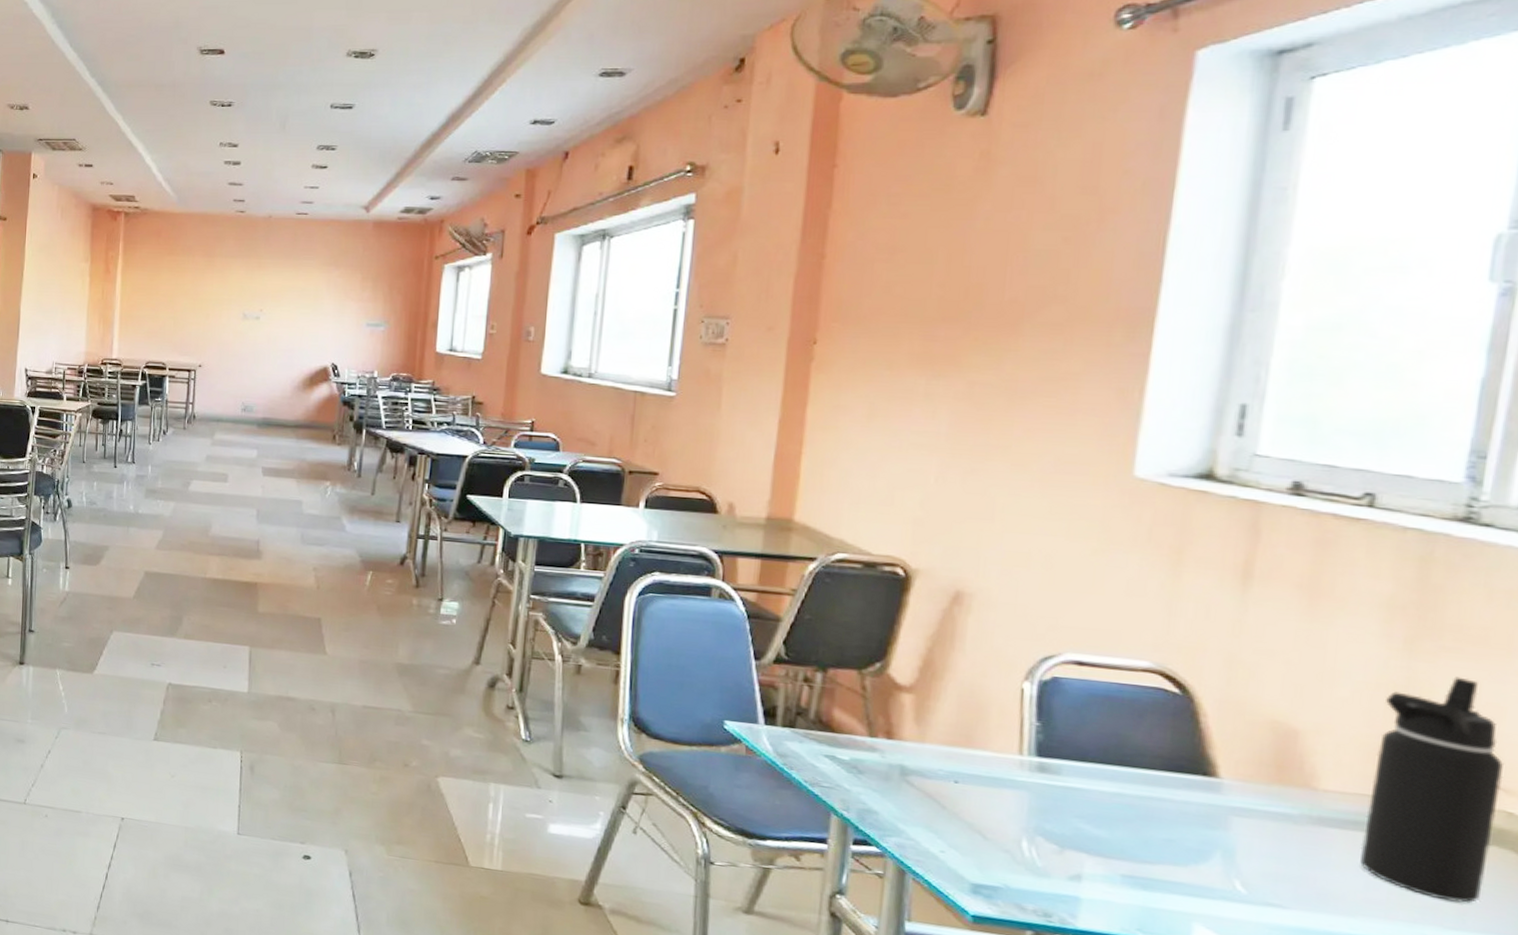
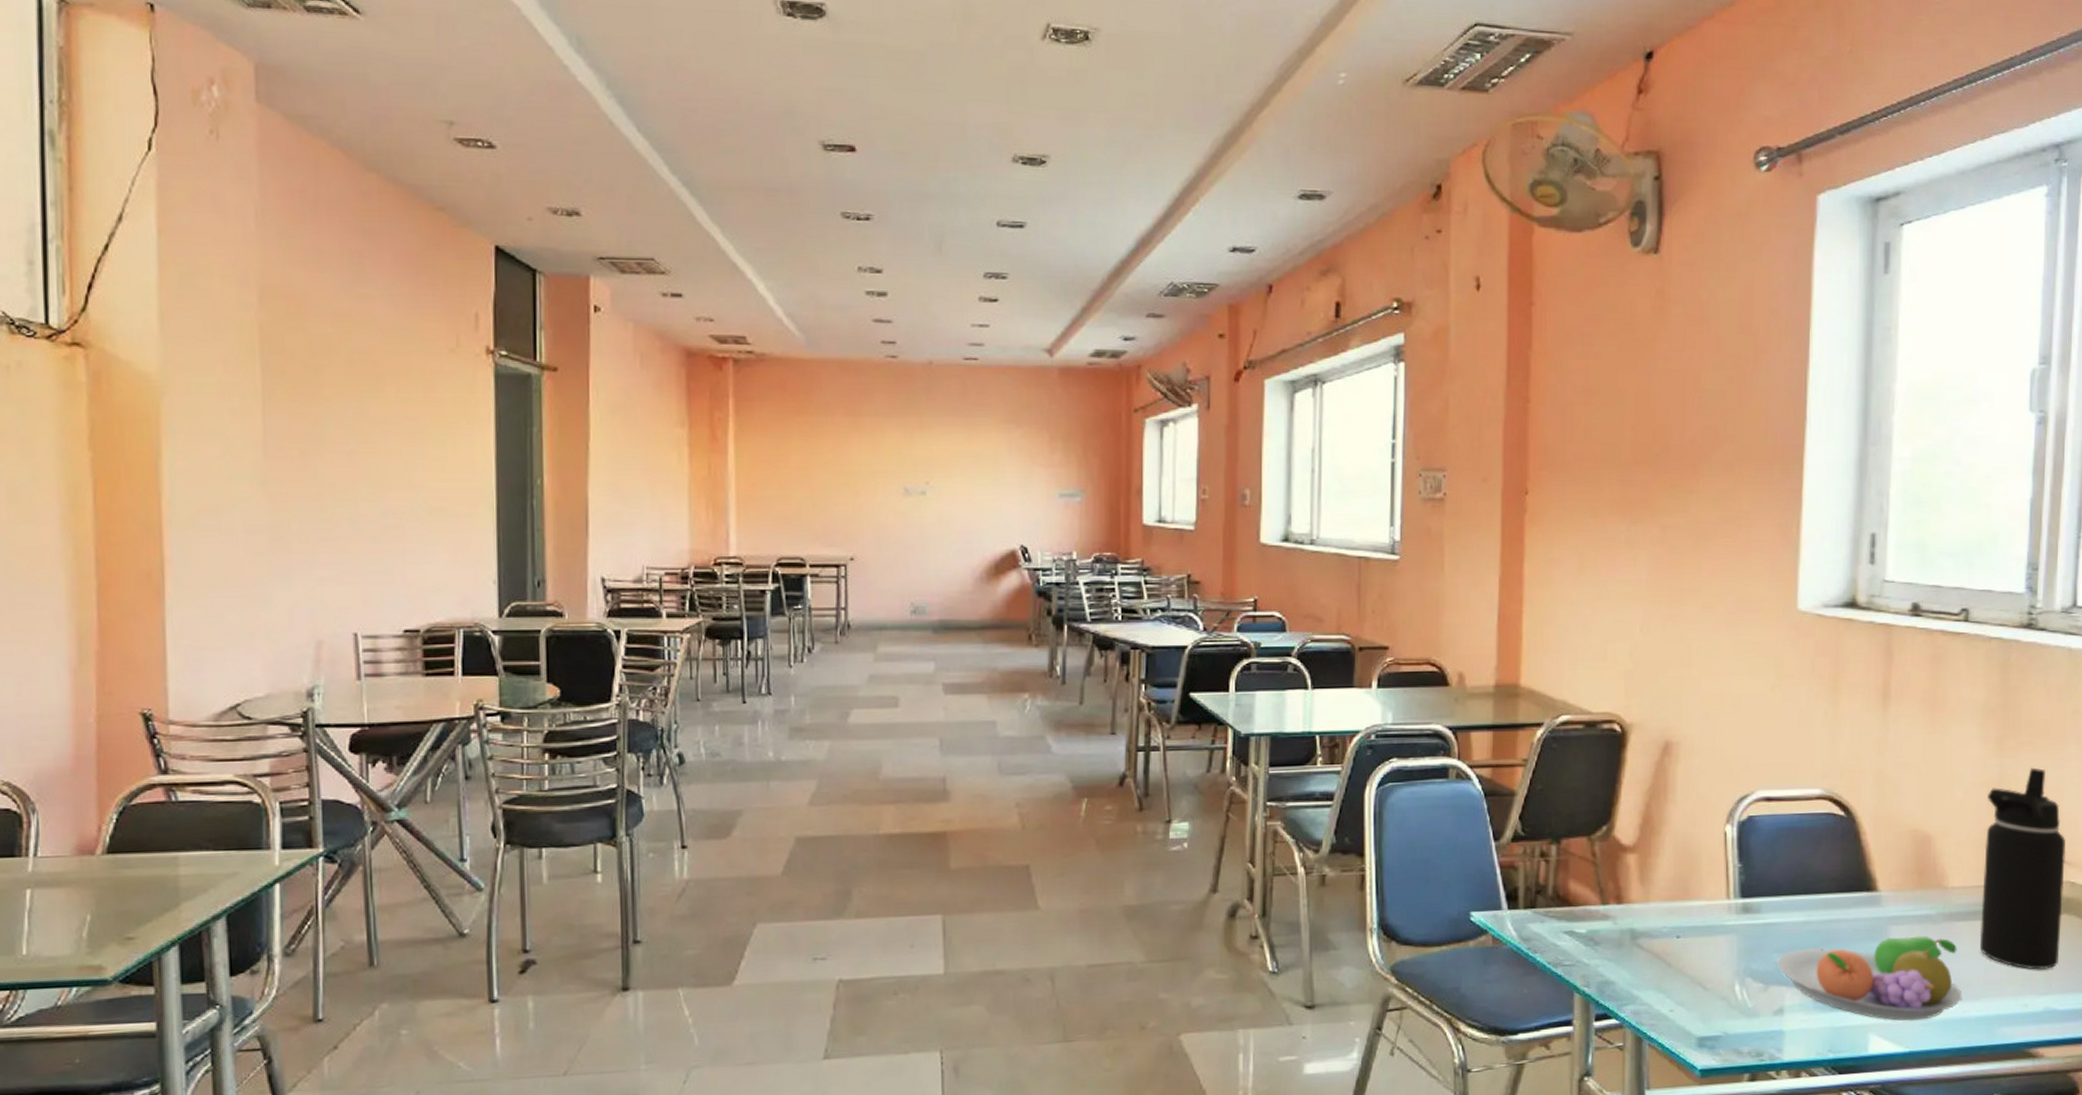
fruit bowl: none [1077,819,1330,923] -> present [1777,935,1962,1021]

